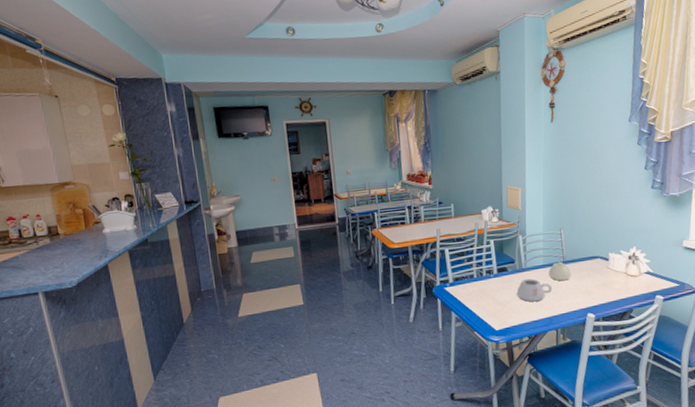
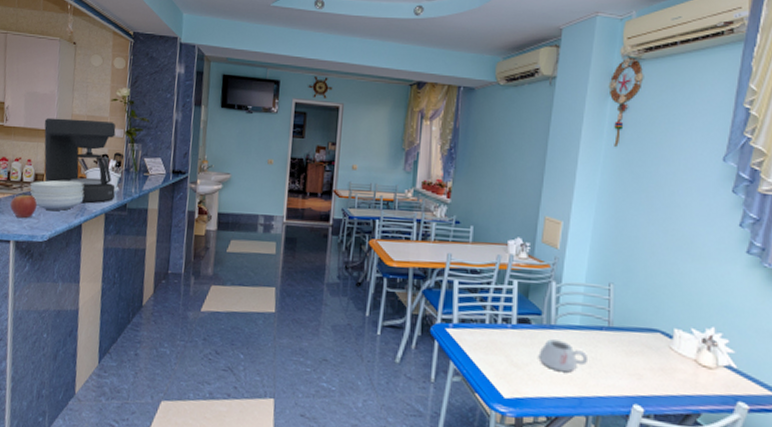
fruit: none [28,247,58,270] -> present [9,194,38,218]
coffee maker: none [44,166,134,246] -> present [44,117,116,204]
bowl: none [45,225,104,259] -> present [30,180,85,211]
sugar bowl: present [548,261,572,281] -> none [586,326,618,354]

